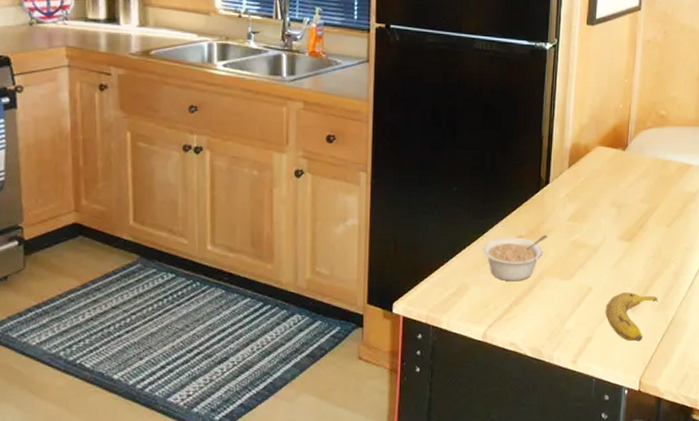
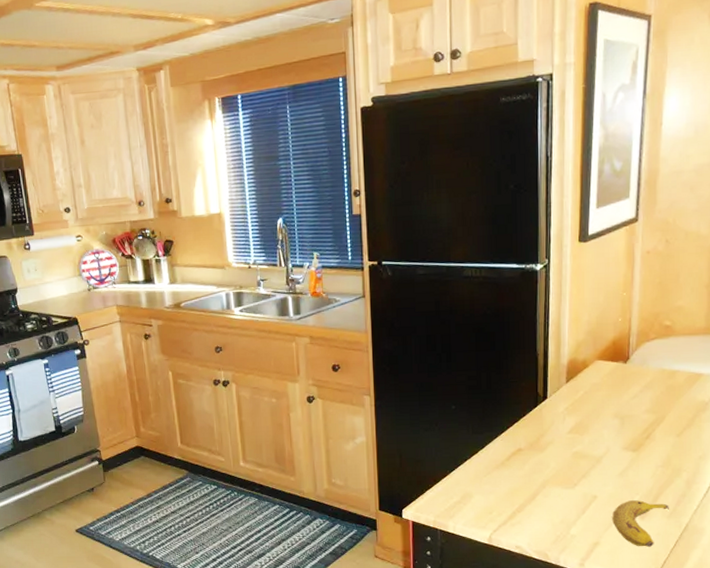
legume: present [483,235,548,282] -> none [484,447,549,491]

